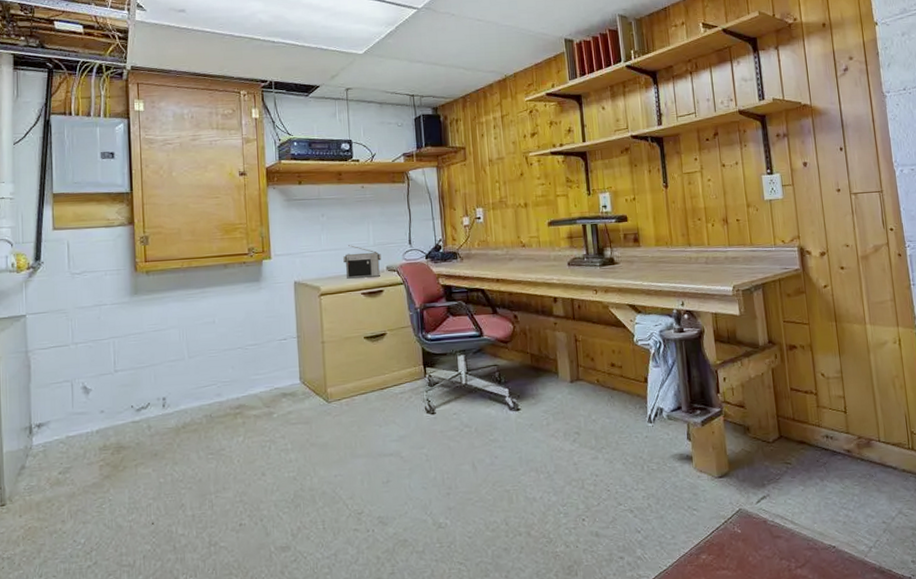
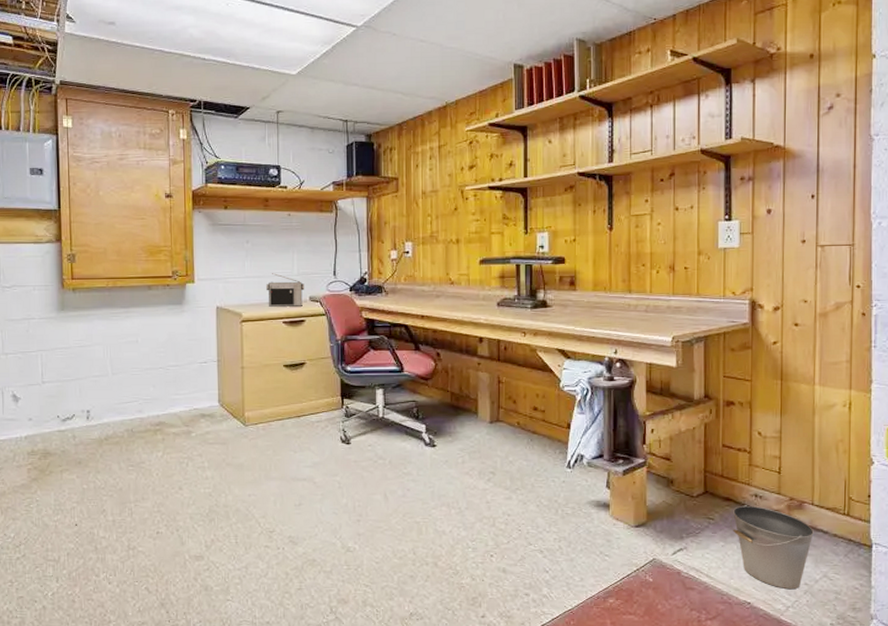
bucket: none [806,447,884,530] -> present [729,505,814,590]

